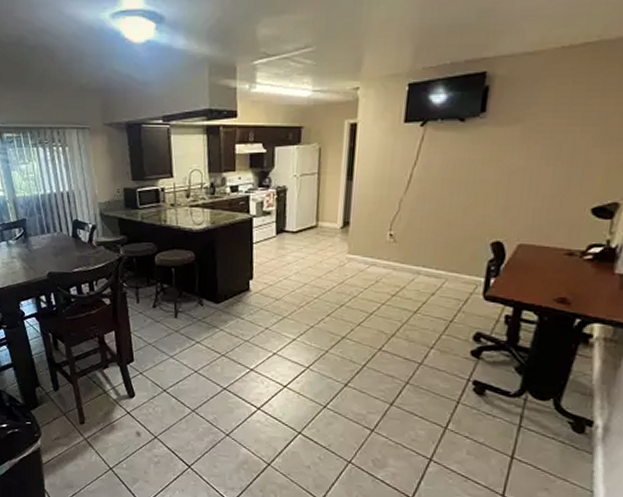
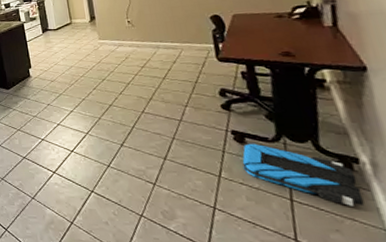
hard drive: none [473,395,584,467] -> present [242,143,365,206]

